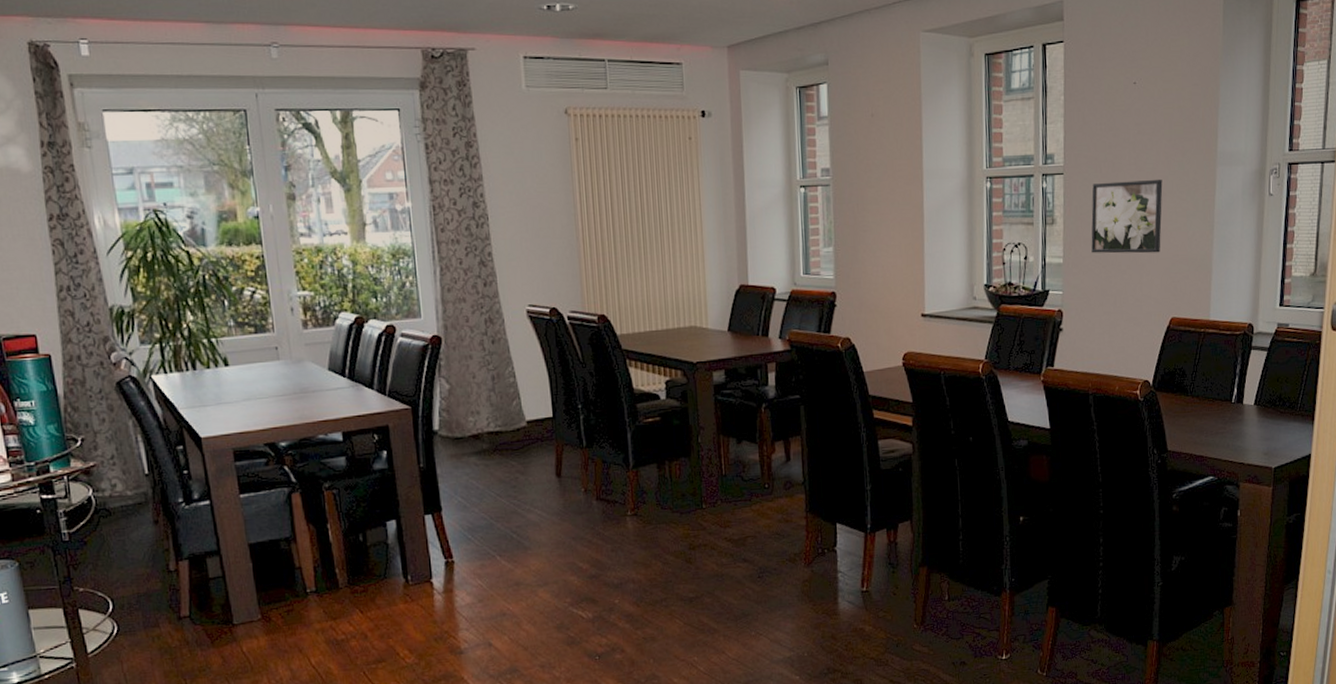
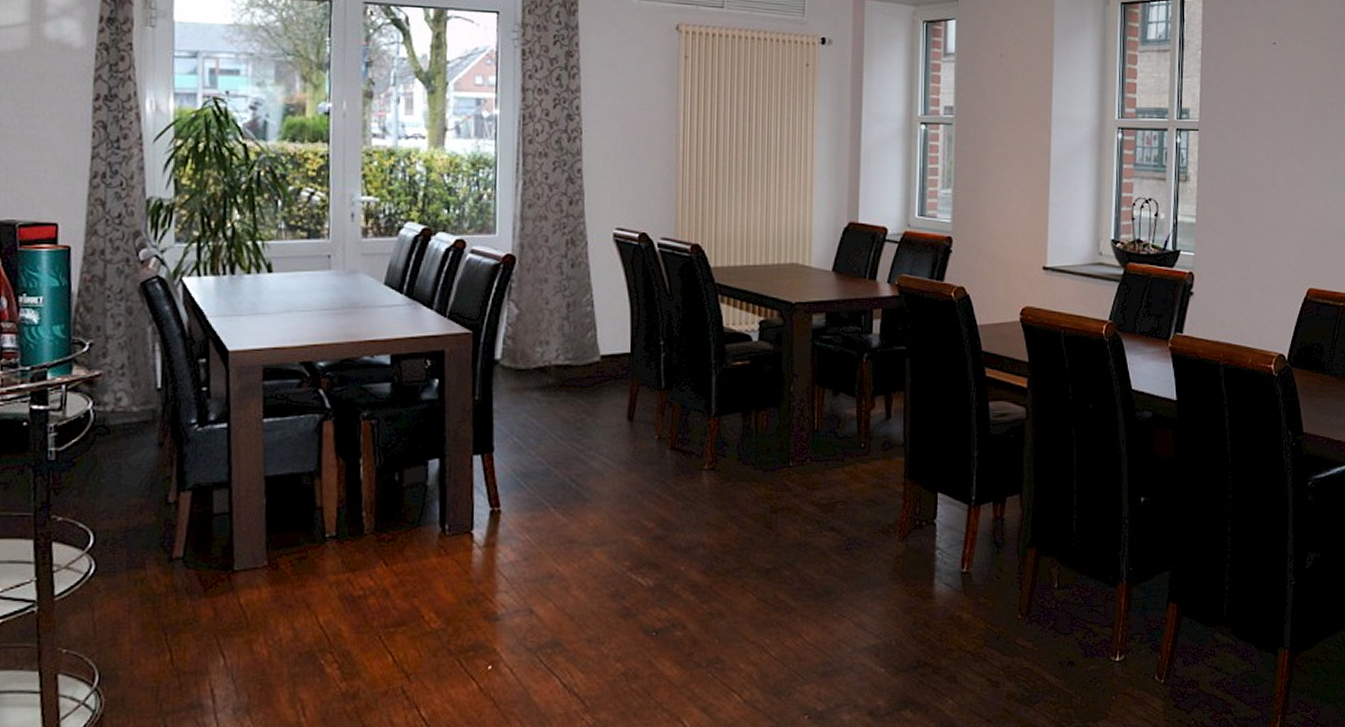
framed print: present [1091,179,1163,254] -> none [1226,142,1302,219]

